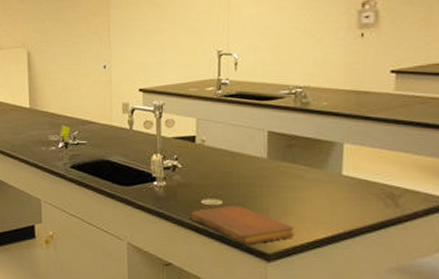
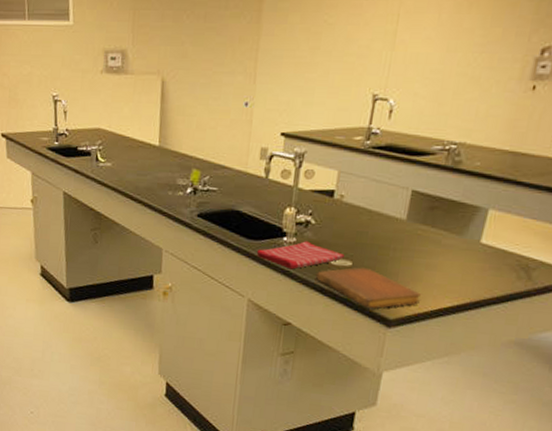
dish towel: none [130,184,214,211] -> present [256,241,345,270]

